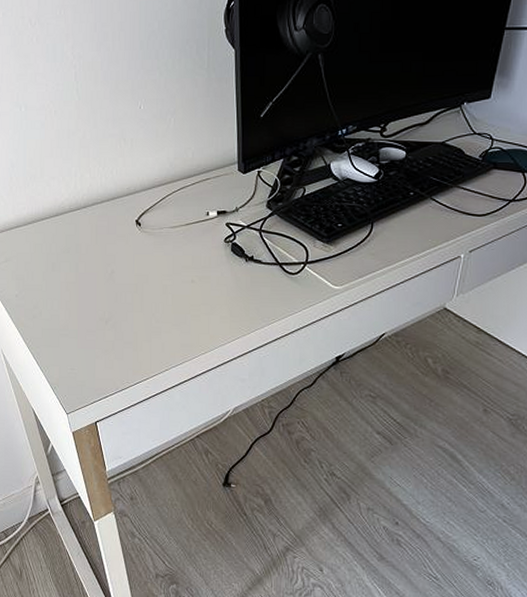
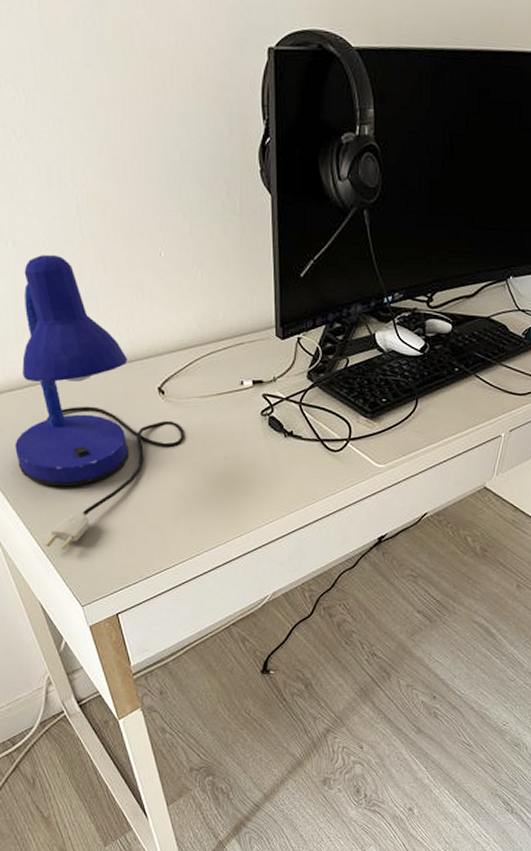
desk lamp: none [19,114,158,363] -> present [15,254,186,550]

